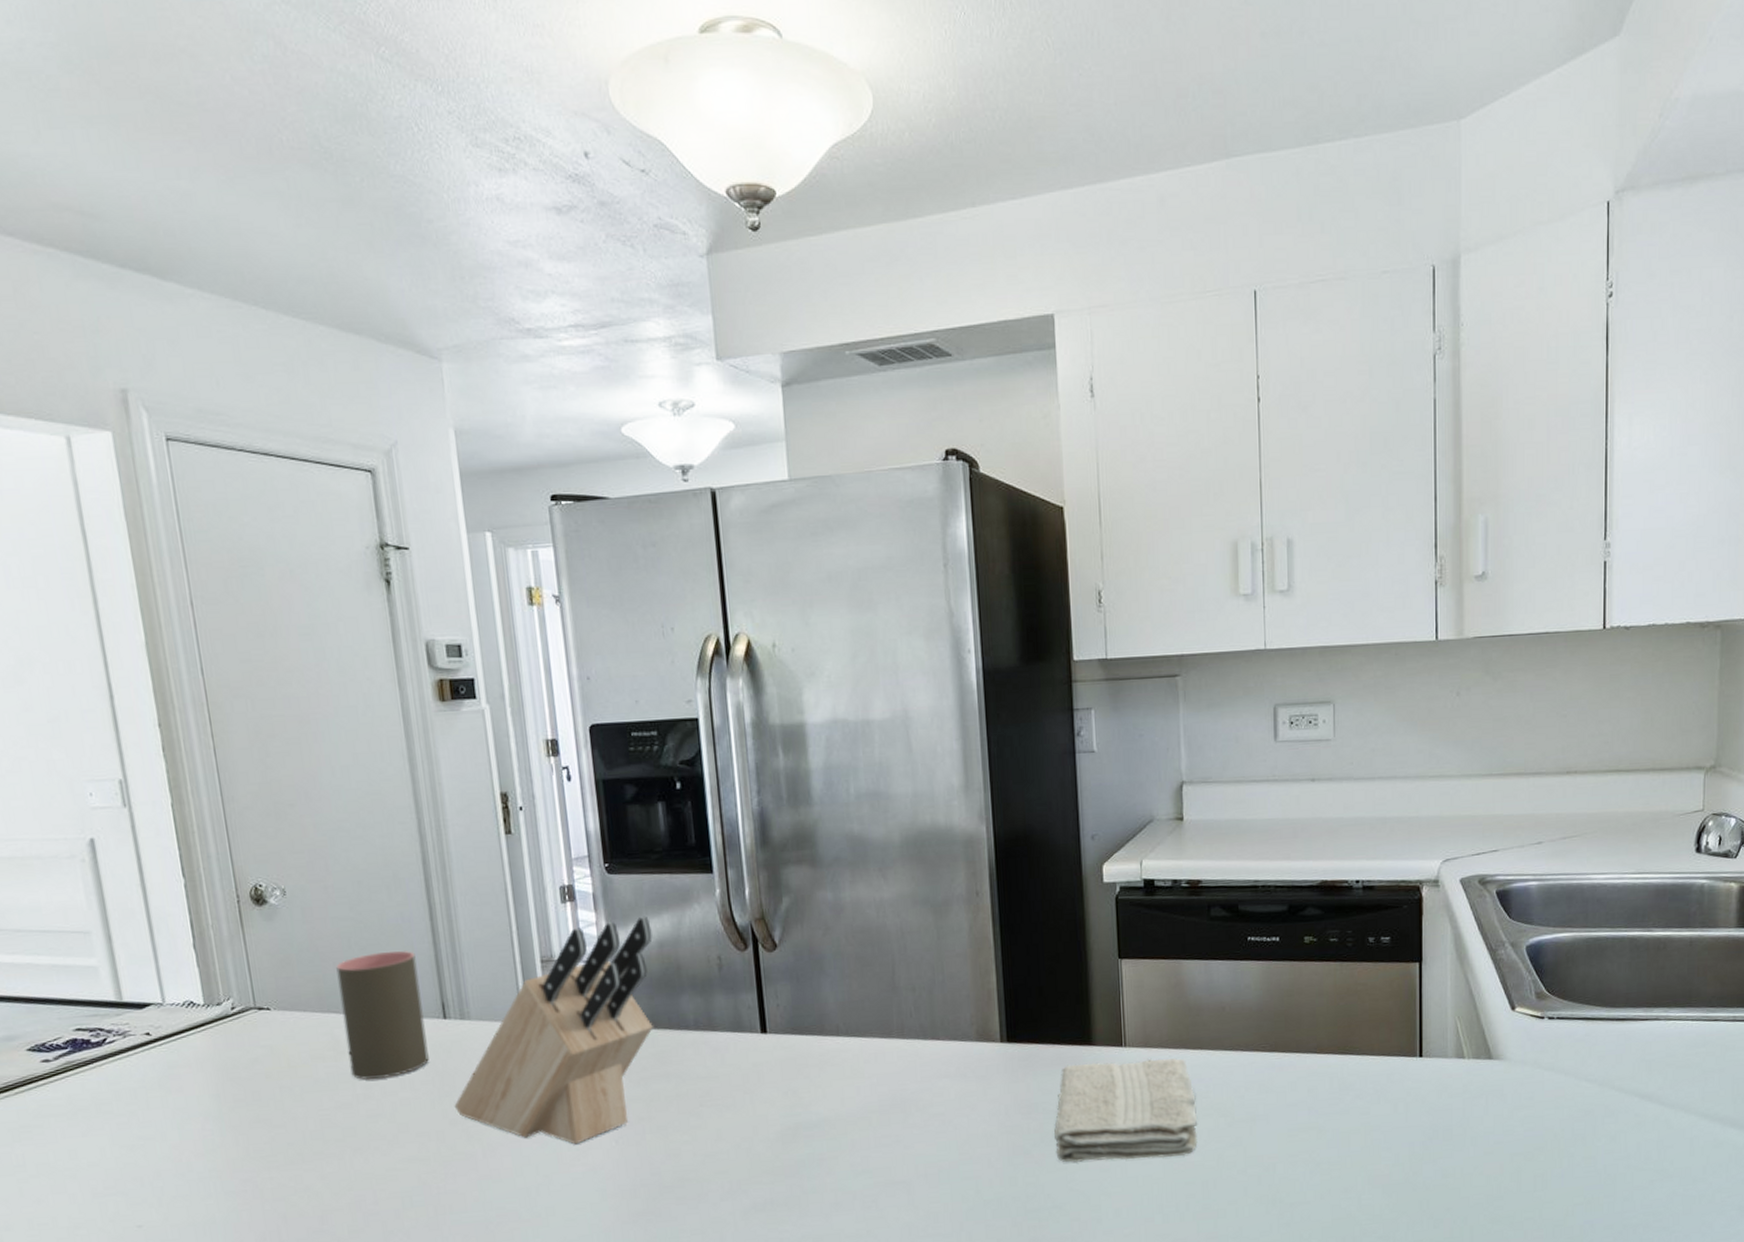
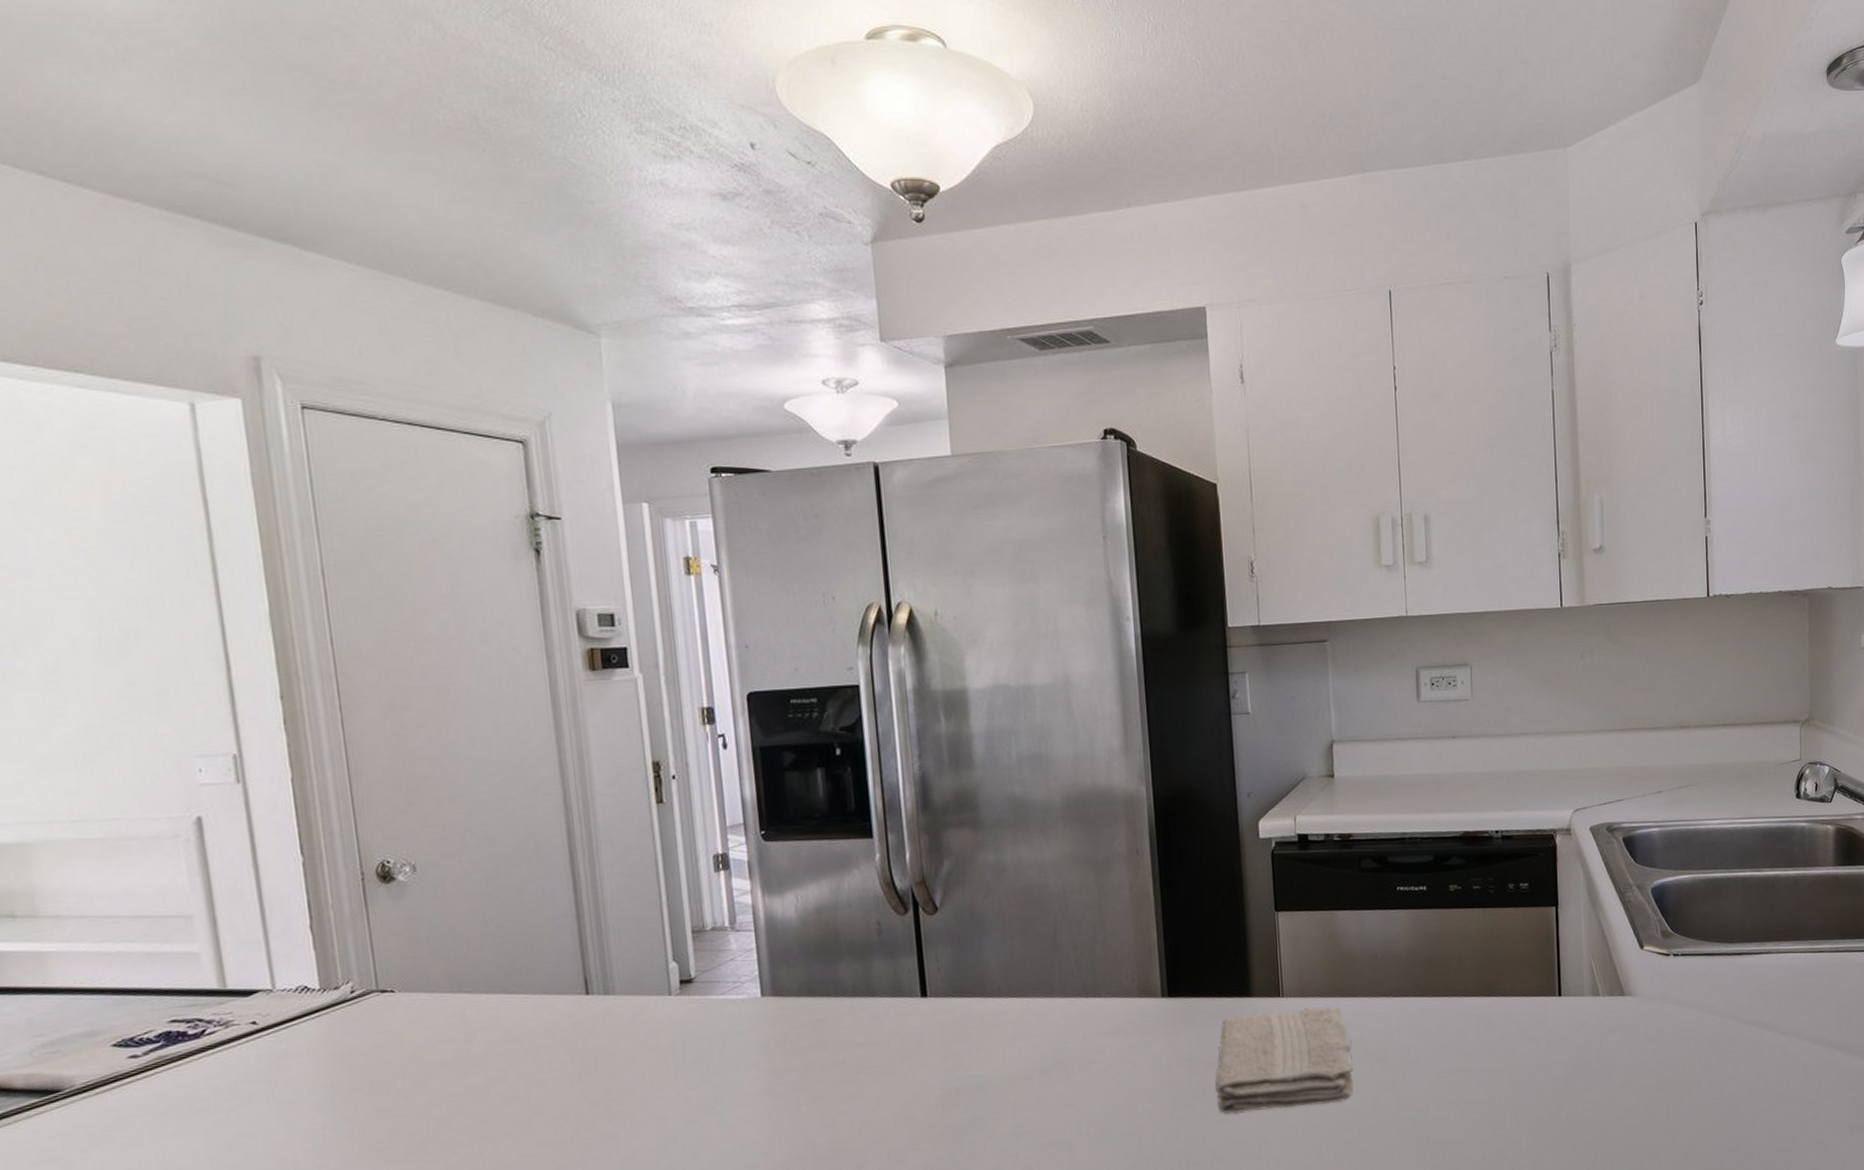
cup: present [336,951,429,1080] -> none [469,925,569,1062]
knife block: present [454,916,653,1145] -> none [595,883,810,1120]

